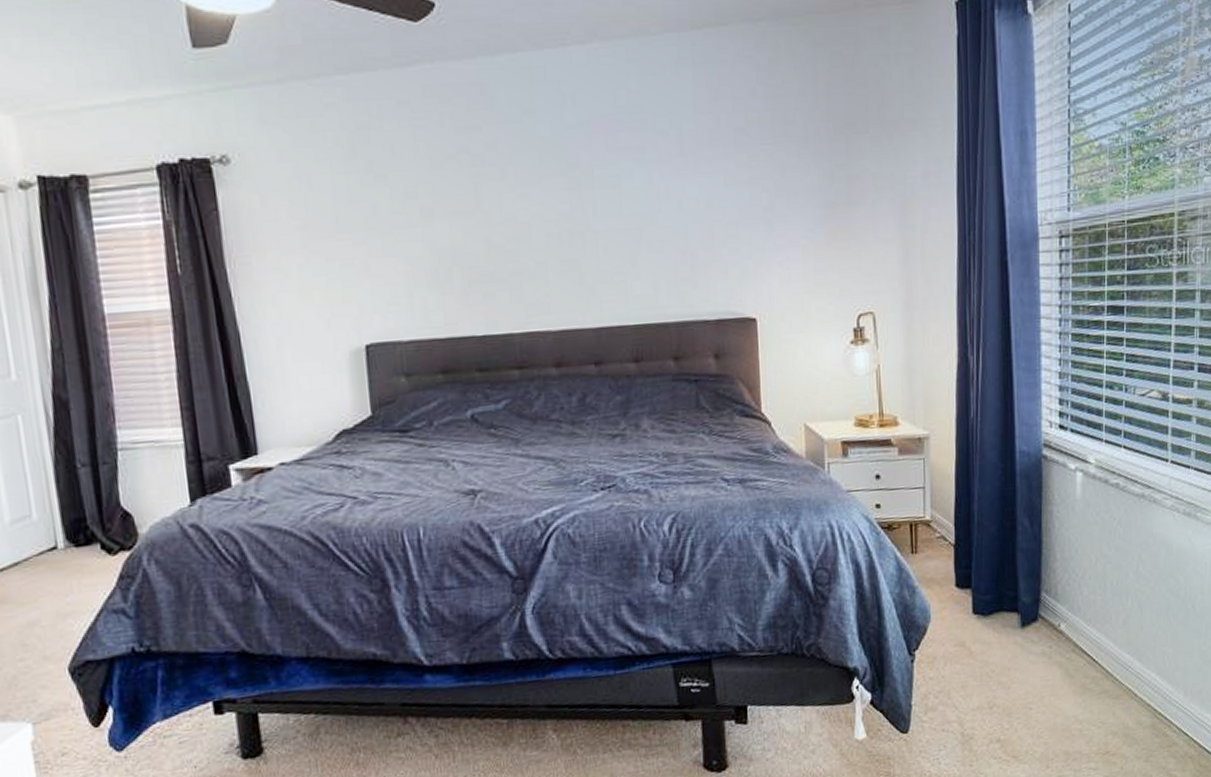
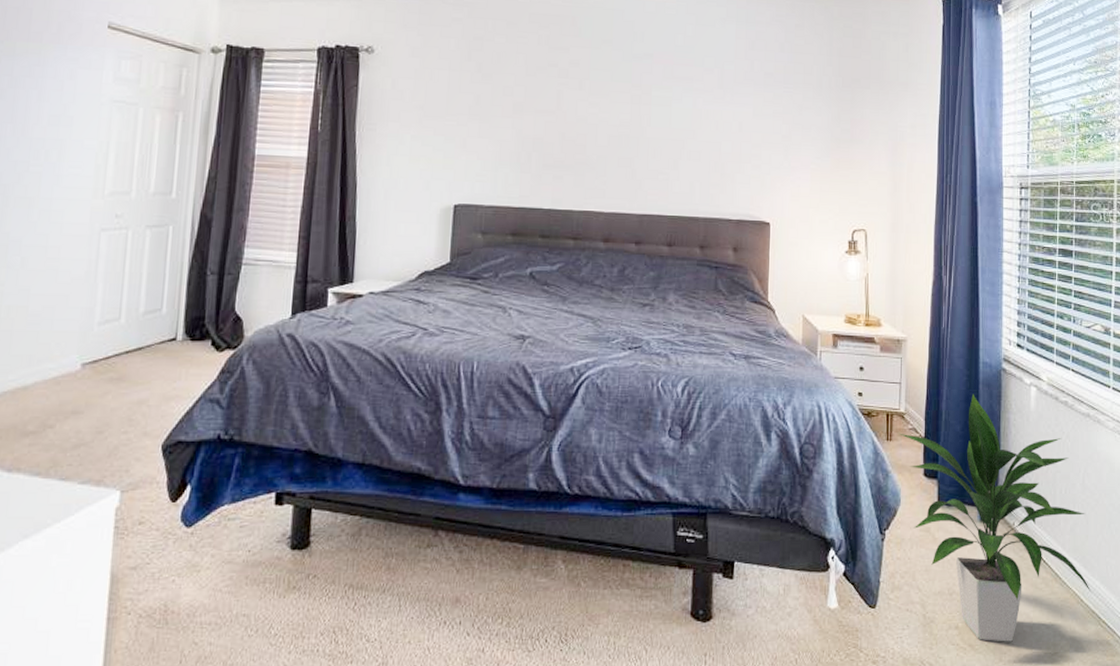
indoor plant: none [923,488,1147,750] -> present [897,394,1092,642]

